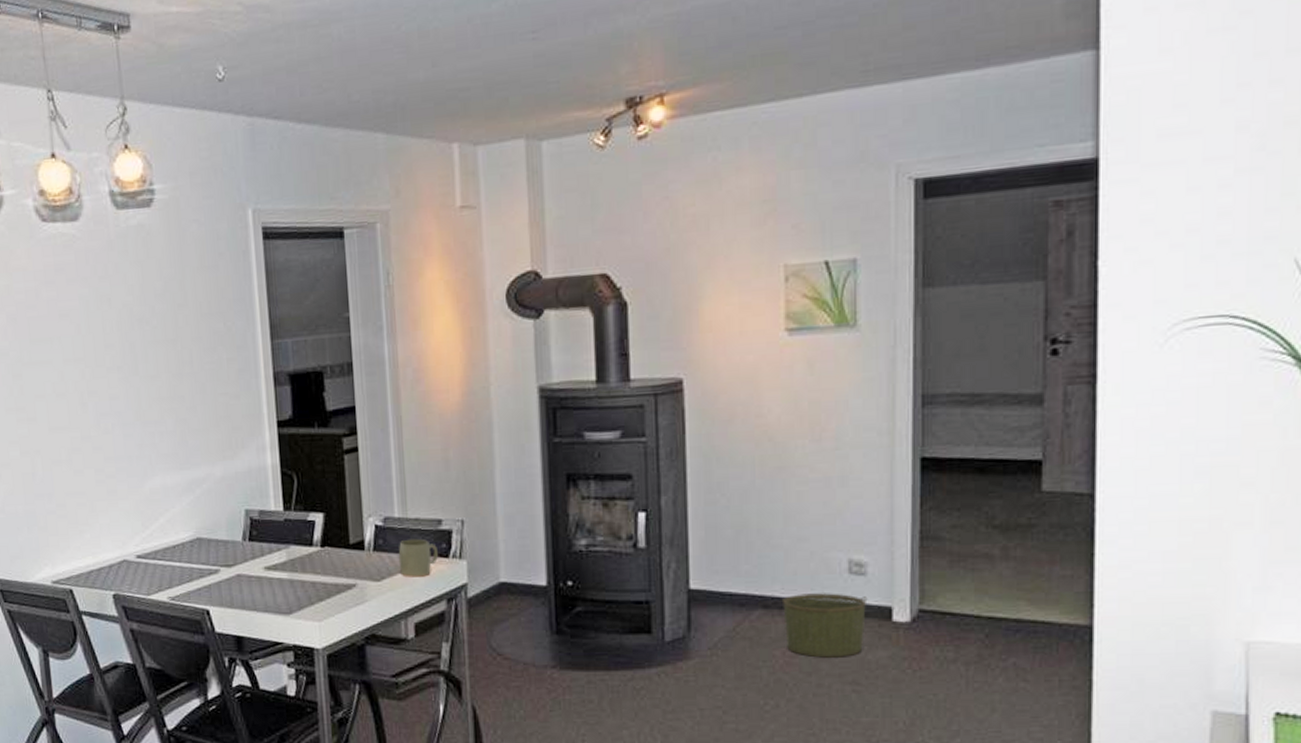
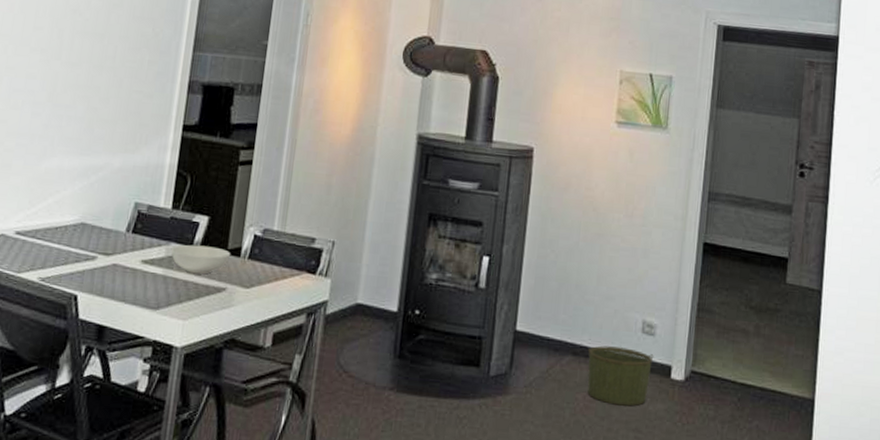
bowl: none [291,543,354,574] -> present [170,244,231,275]
mug: present [398,538,438,578] -> none [269,252,307,290]

